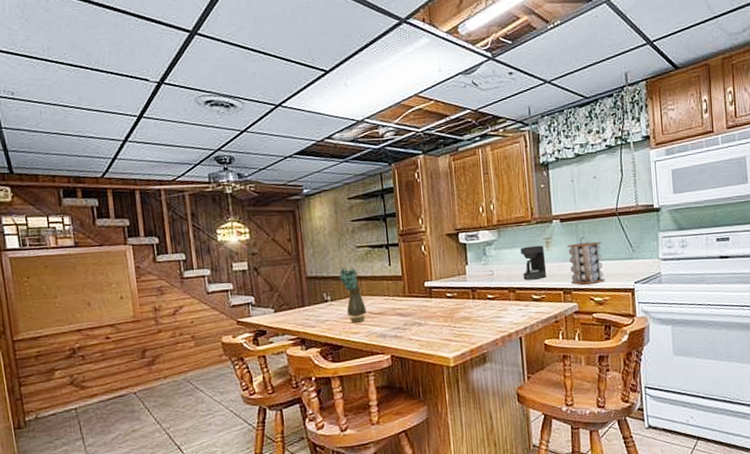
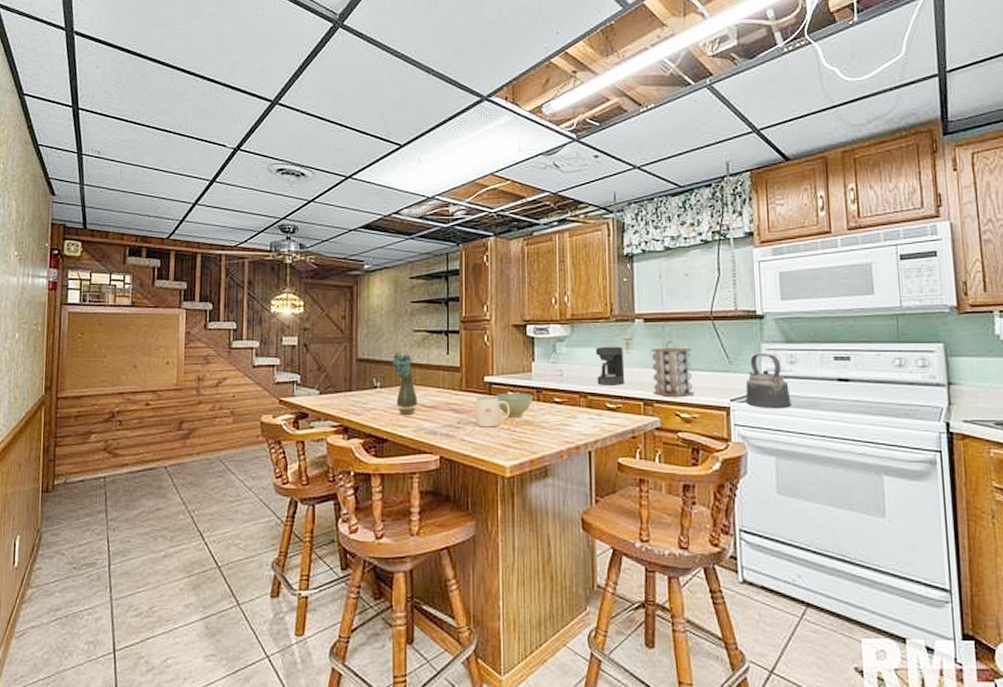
mug: none [419,298,450,327] -> present [475,395,511,428]
bowl: none [435,293,469,316] -> present [494,393,533,418]
kettle: none [646,241,684,288] -> present [745,354,792,410]

